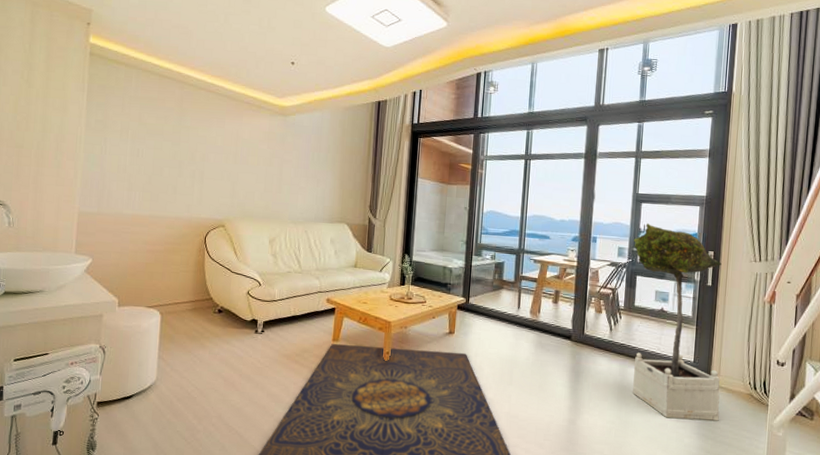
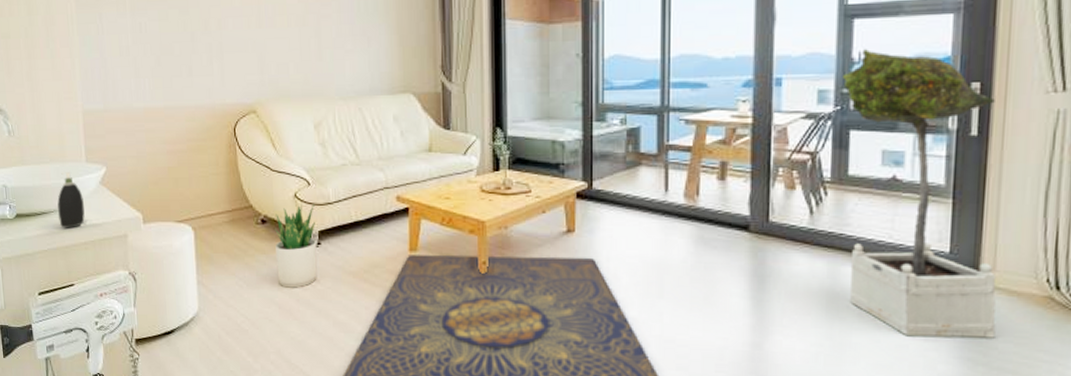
soap dispenser: none [42,260,68,307] -> present [57,172,85,228]
planter: none [226,300,262,366] -> present [275,204,318,288]

